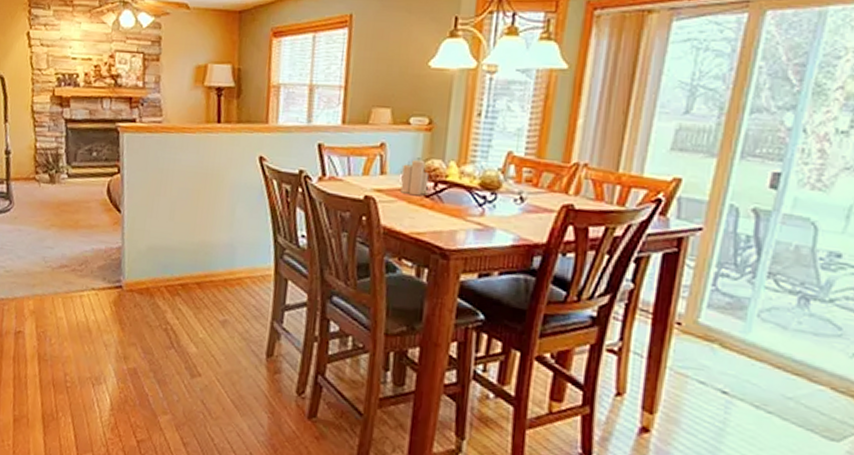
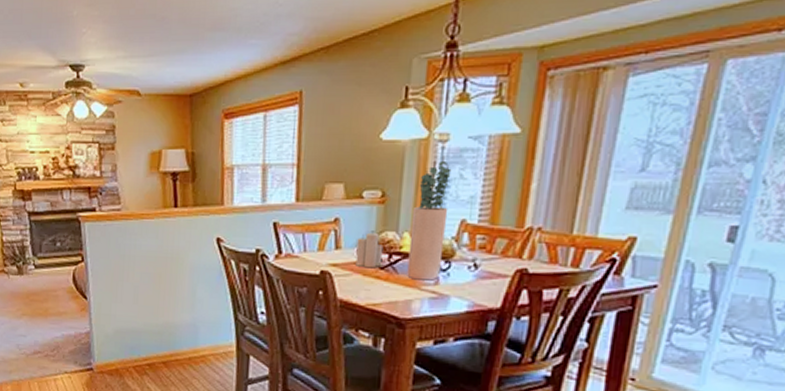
vase: none [452,86,499,212] -> present [407,155,452,281]

